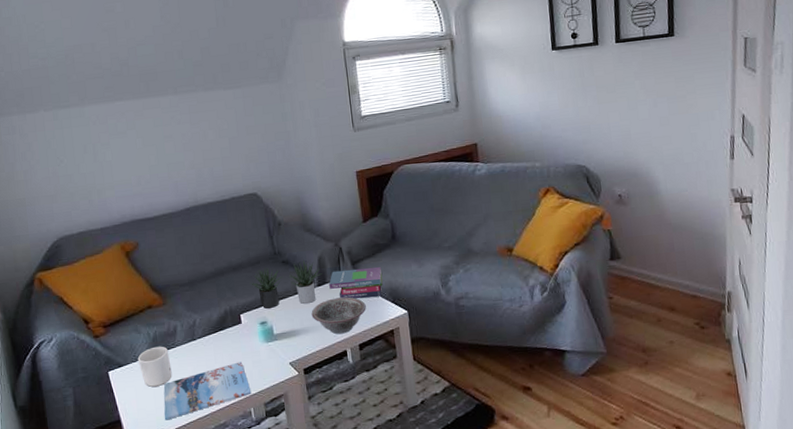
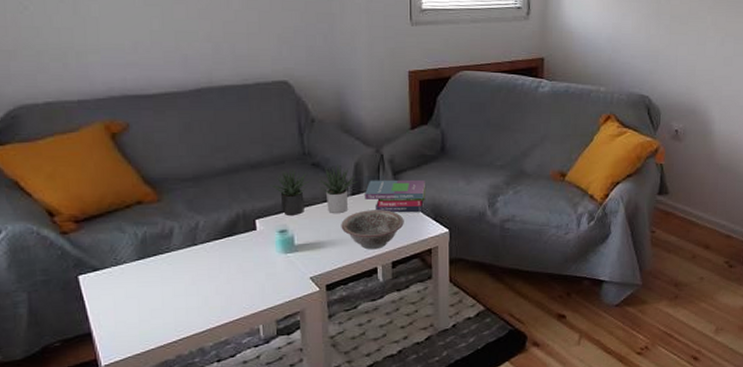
mug: present [137,346,172,387] -> none [119,249,164,296]
magazine: present [163,362,252,421] -> none [149,273,262,335]

